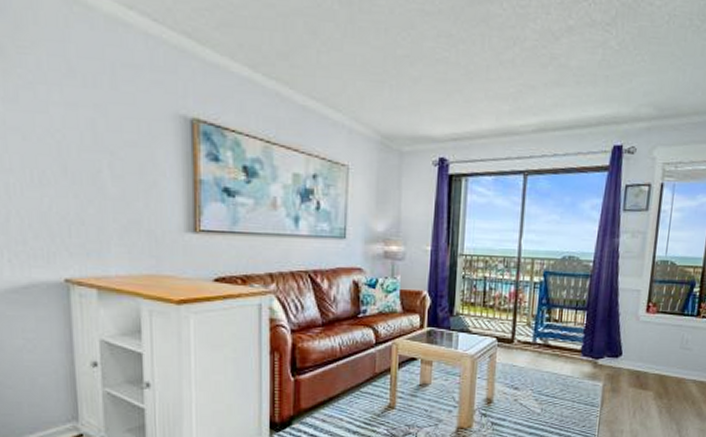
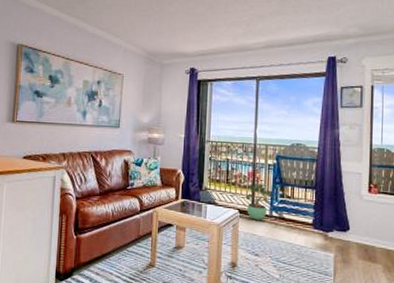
potted plant: none [505,306,536,349] -> present [245,184,271,220]

